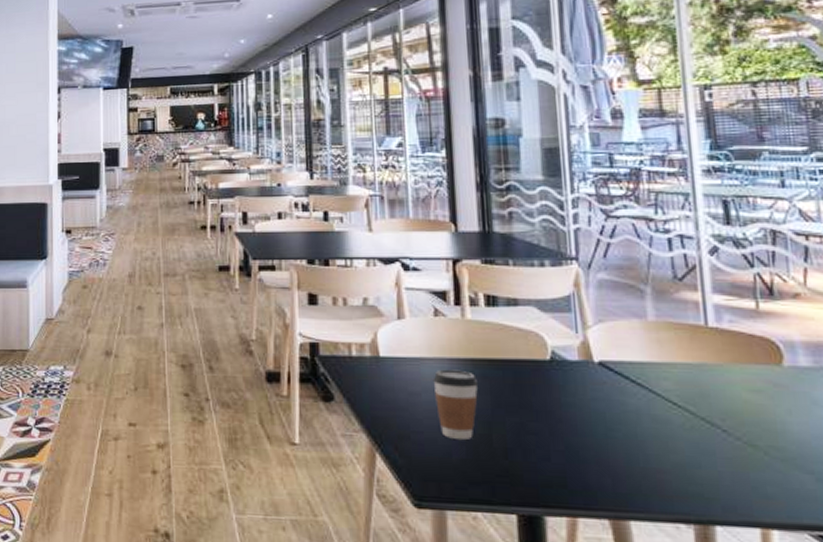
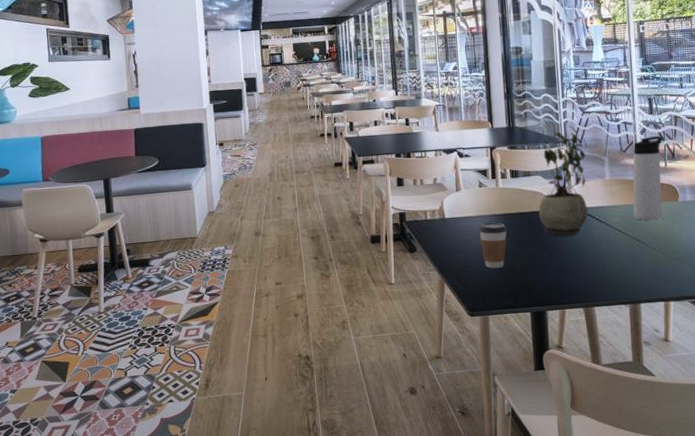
potted plant: none [531,235,617,403] -> present [539,126,588,237]
thermos bottle: none [696,259,753,393] -> present [633,136,663,221]

